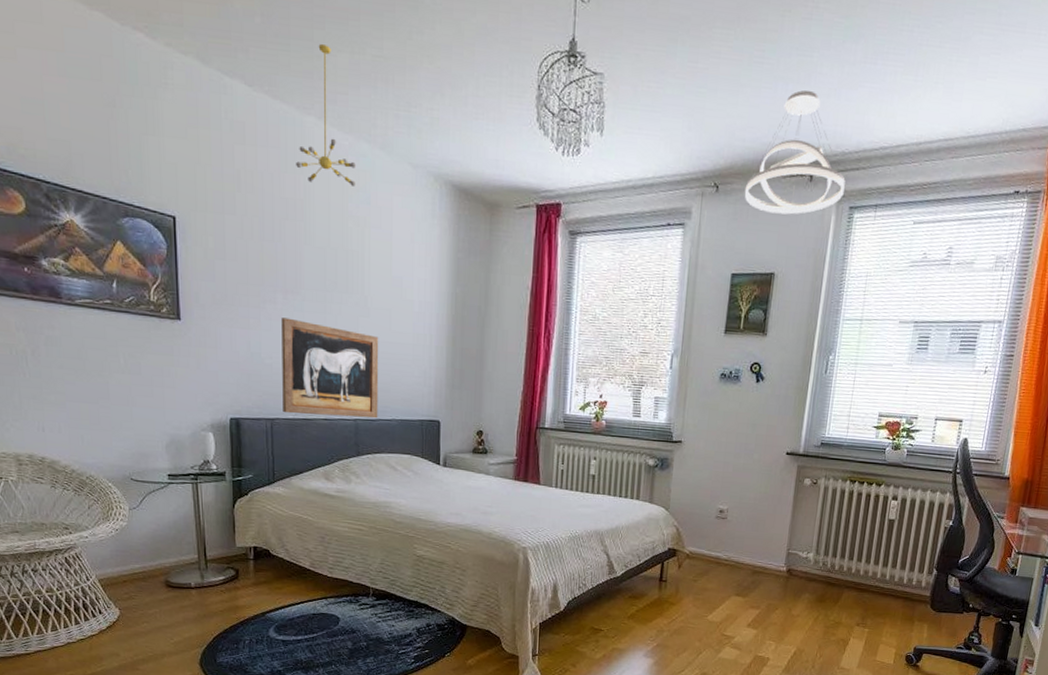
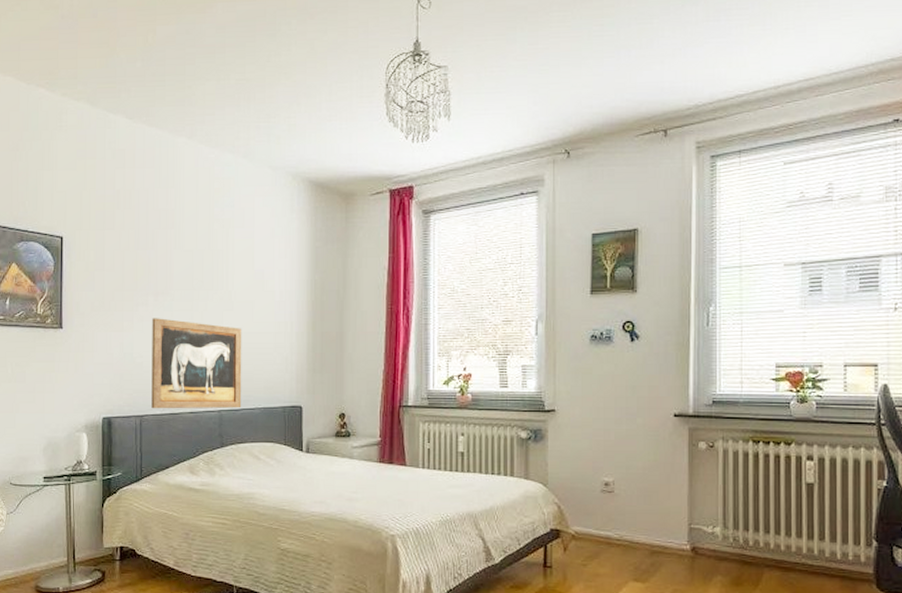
chandelier: present [296,44,357,186] -> none [168,76,222,193]
pendant light: present [744,90,846,215] -> none [597,53,703,171]

